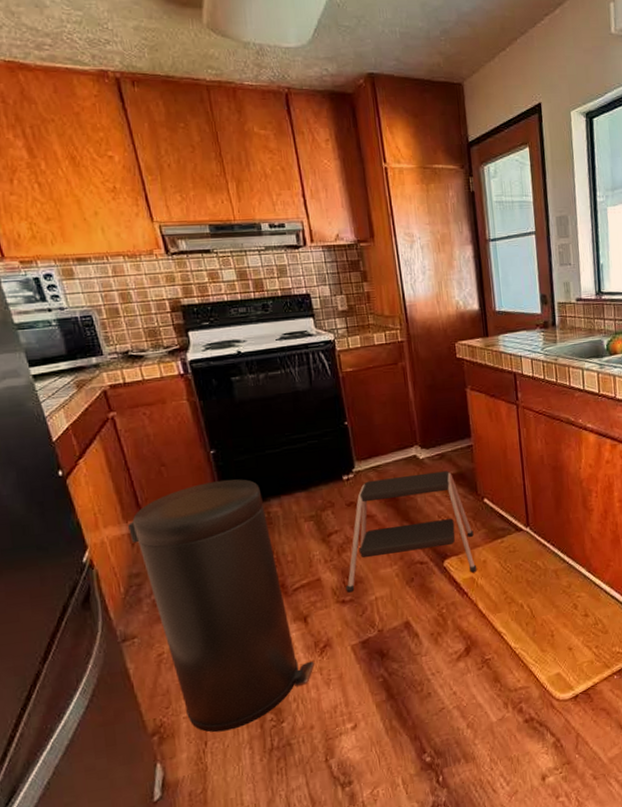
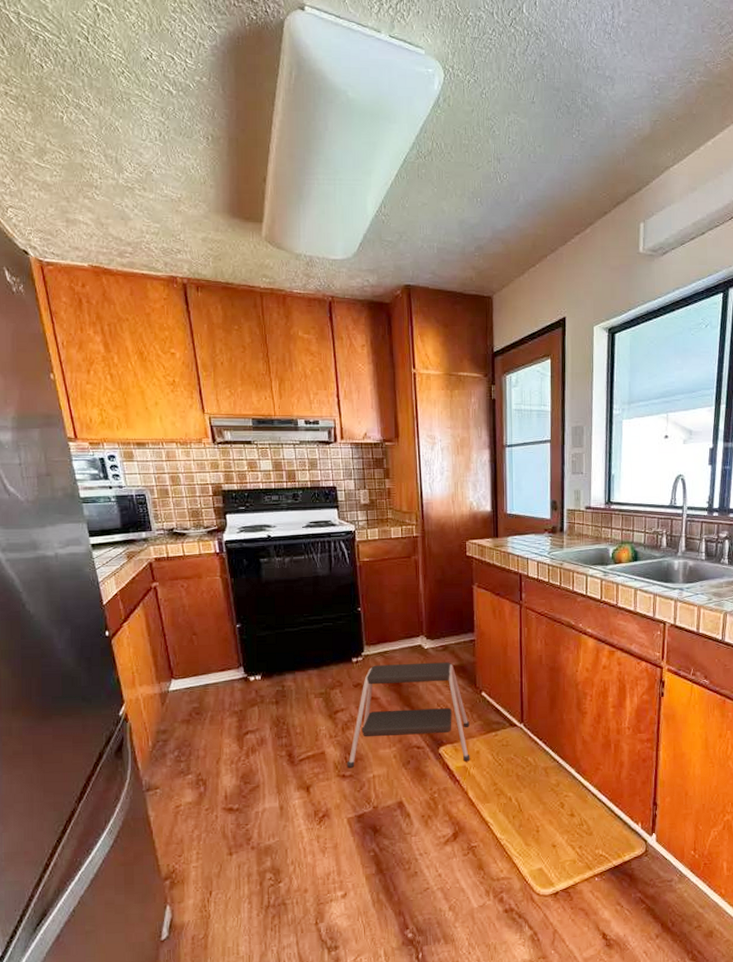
pedal bin: present [128,479,315,732] -> none [160,652,313,884]

